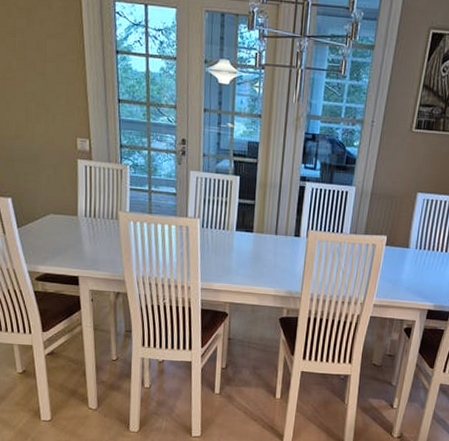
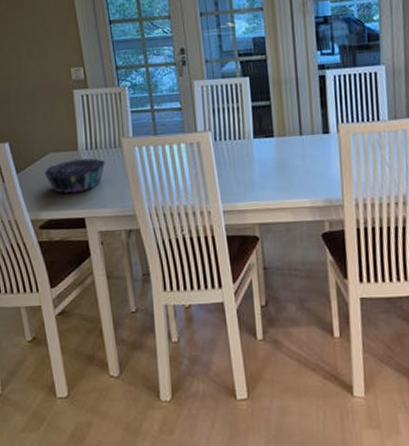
decorative bowl: none [43,223,102,254] -> present [43,158,106,194]

